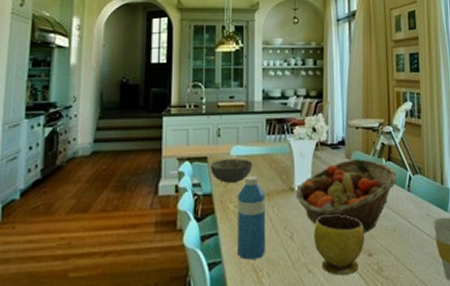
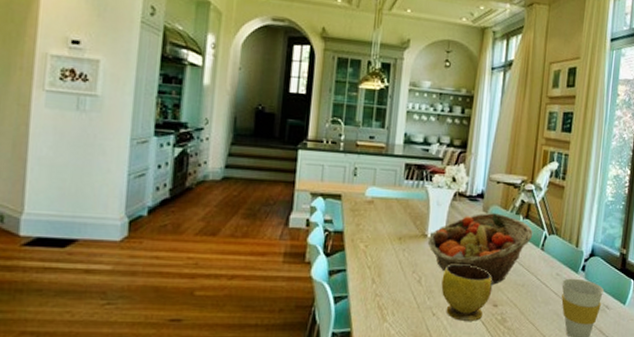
bowl: present [209,159,253,183] -> none [343,199,388,223]
water bottle: present [238,175,266,260] -> none [364,218,398,298]

